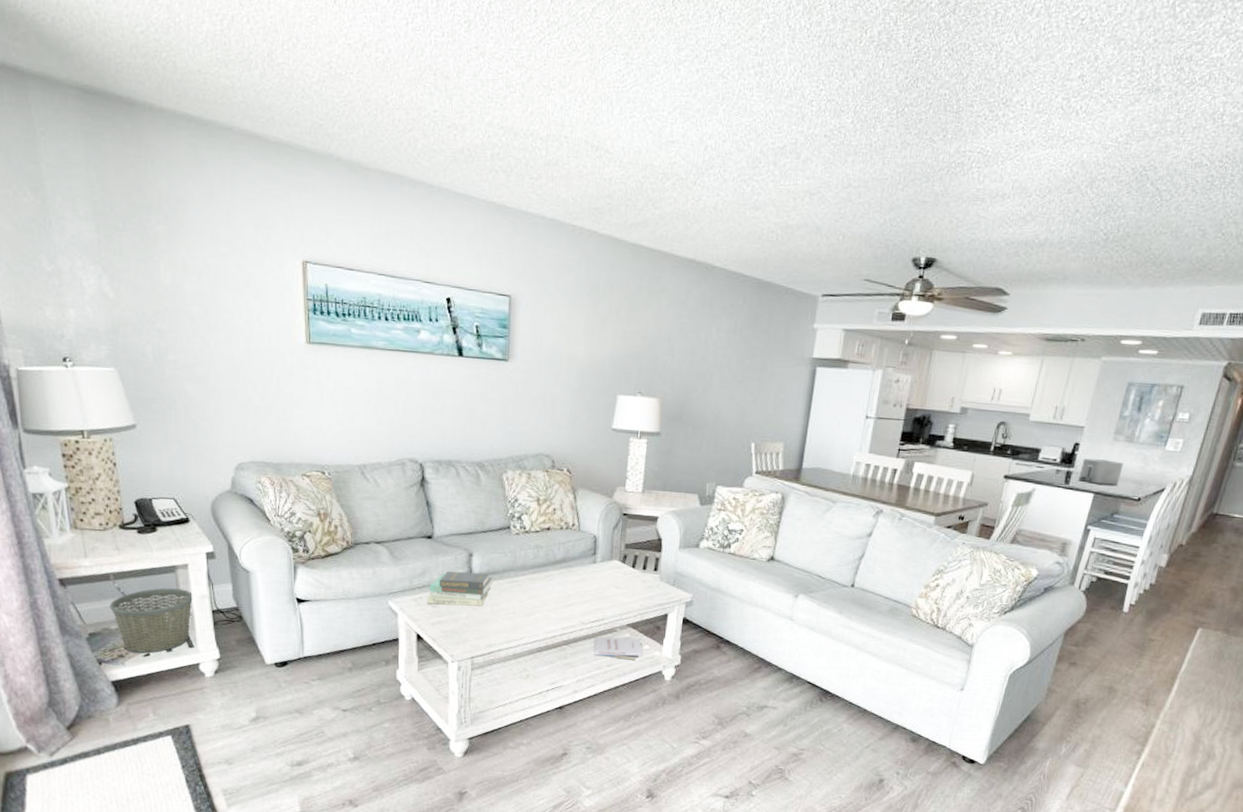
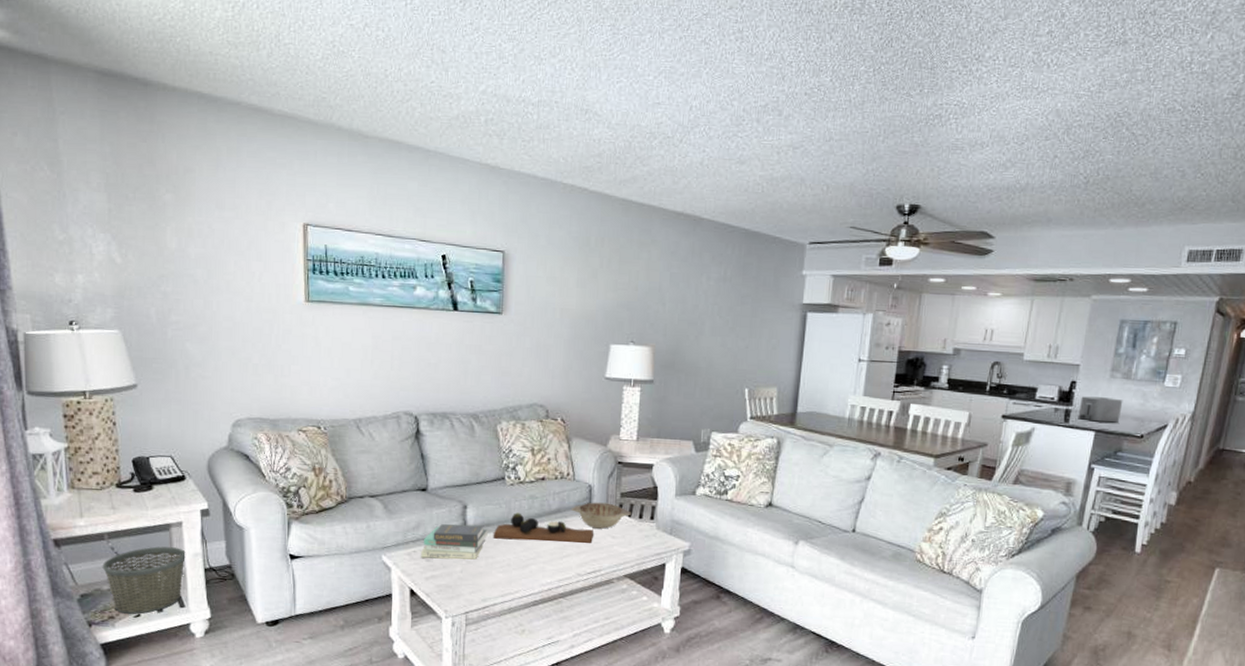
decorative tray: none [498,561,598,593] -> present [493,512,593,543]
decorative bowl: none [575,552,636,579] -> present [570,502,632,529]
books: present [593,637,643,661] -> none [590,589,641,613]

